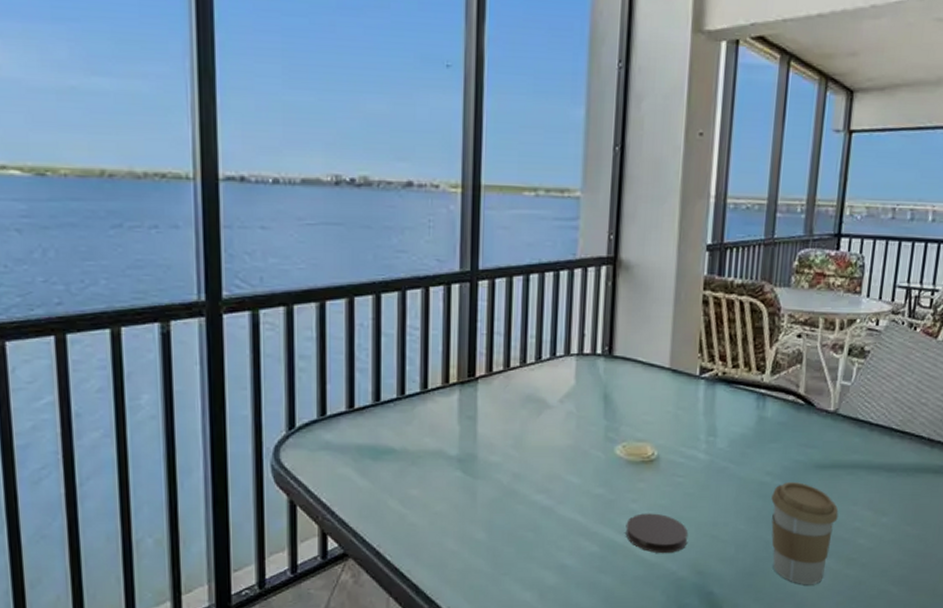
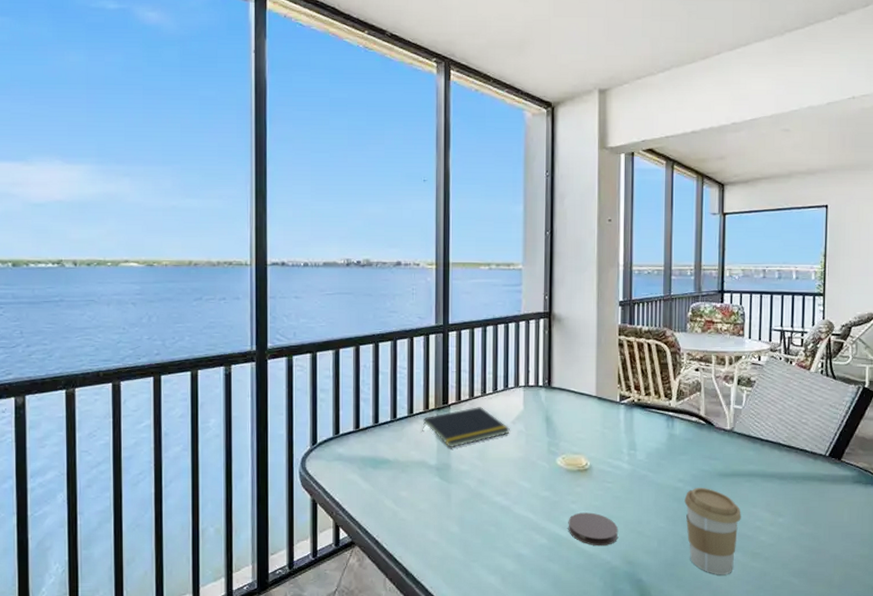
notepad: none [439,381,556,434] -> present [422,407,510,448]

